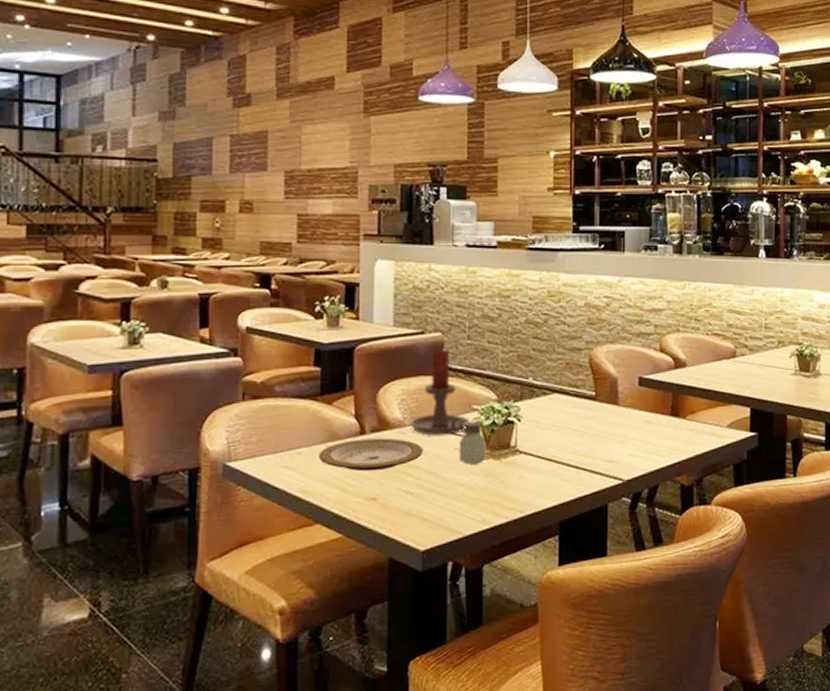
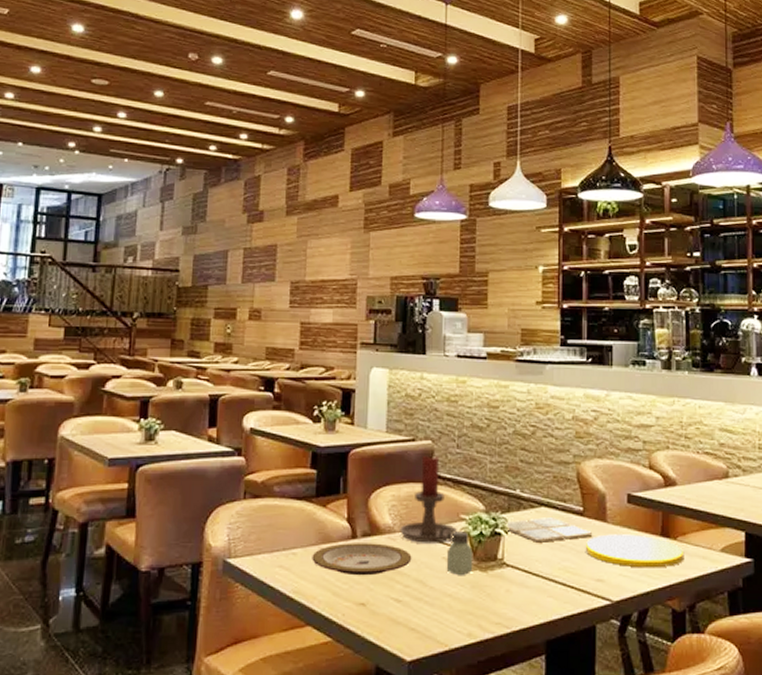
drink coaster: none [518,403,605,429] -> present [505,517,593,543]
plate: none [598,415,693,447] -> present [586,534,685,568]

